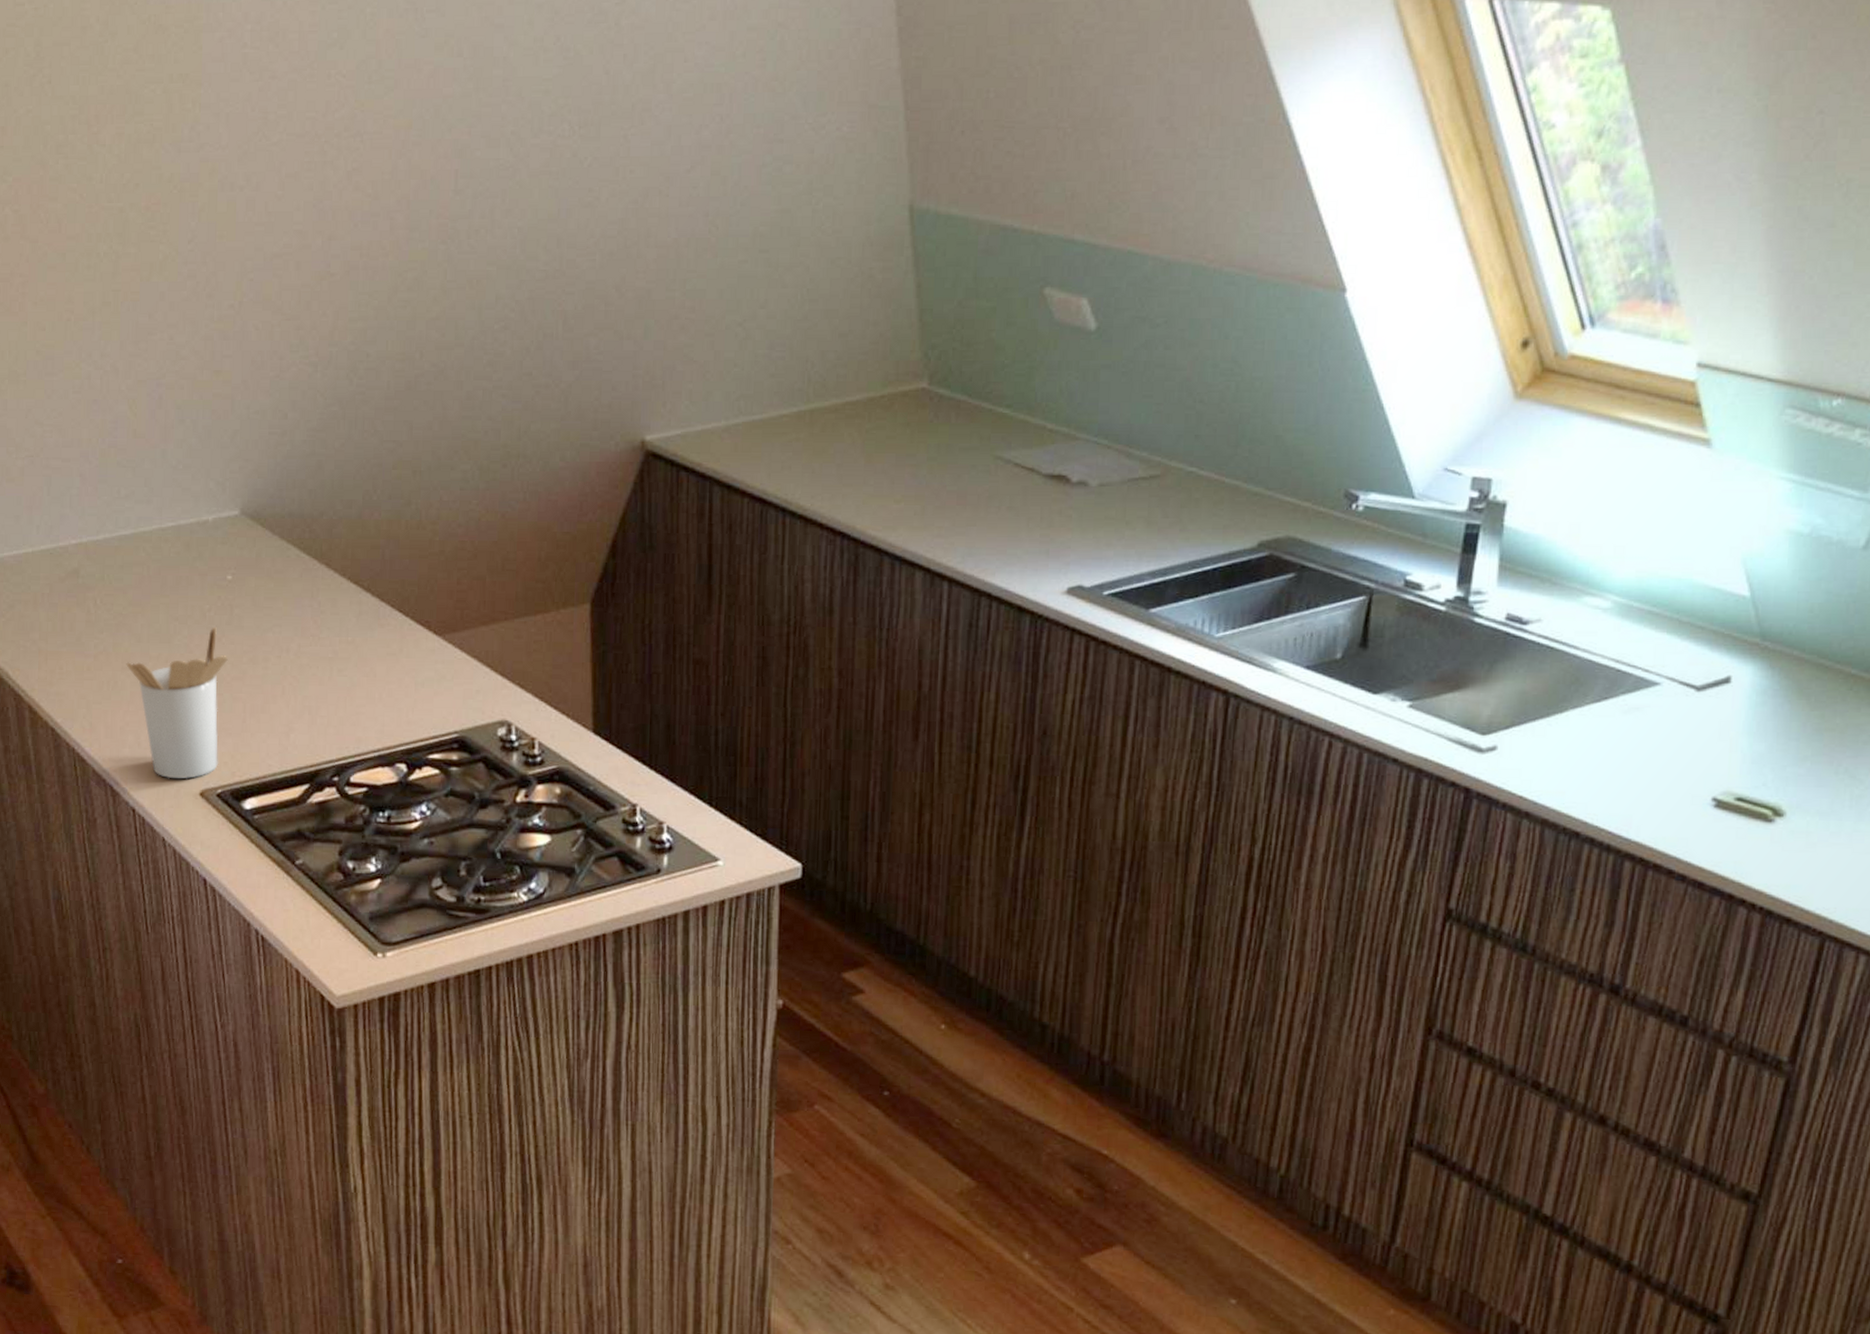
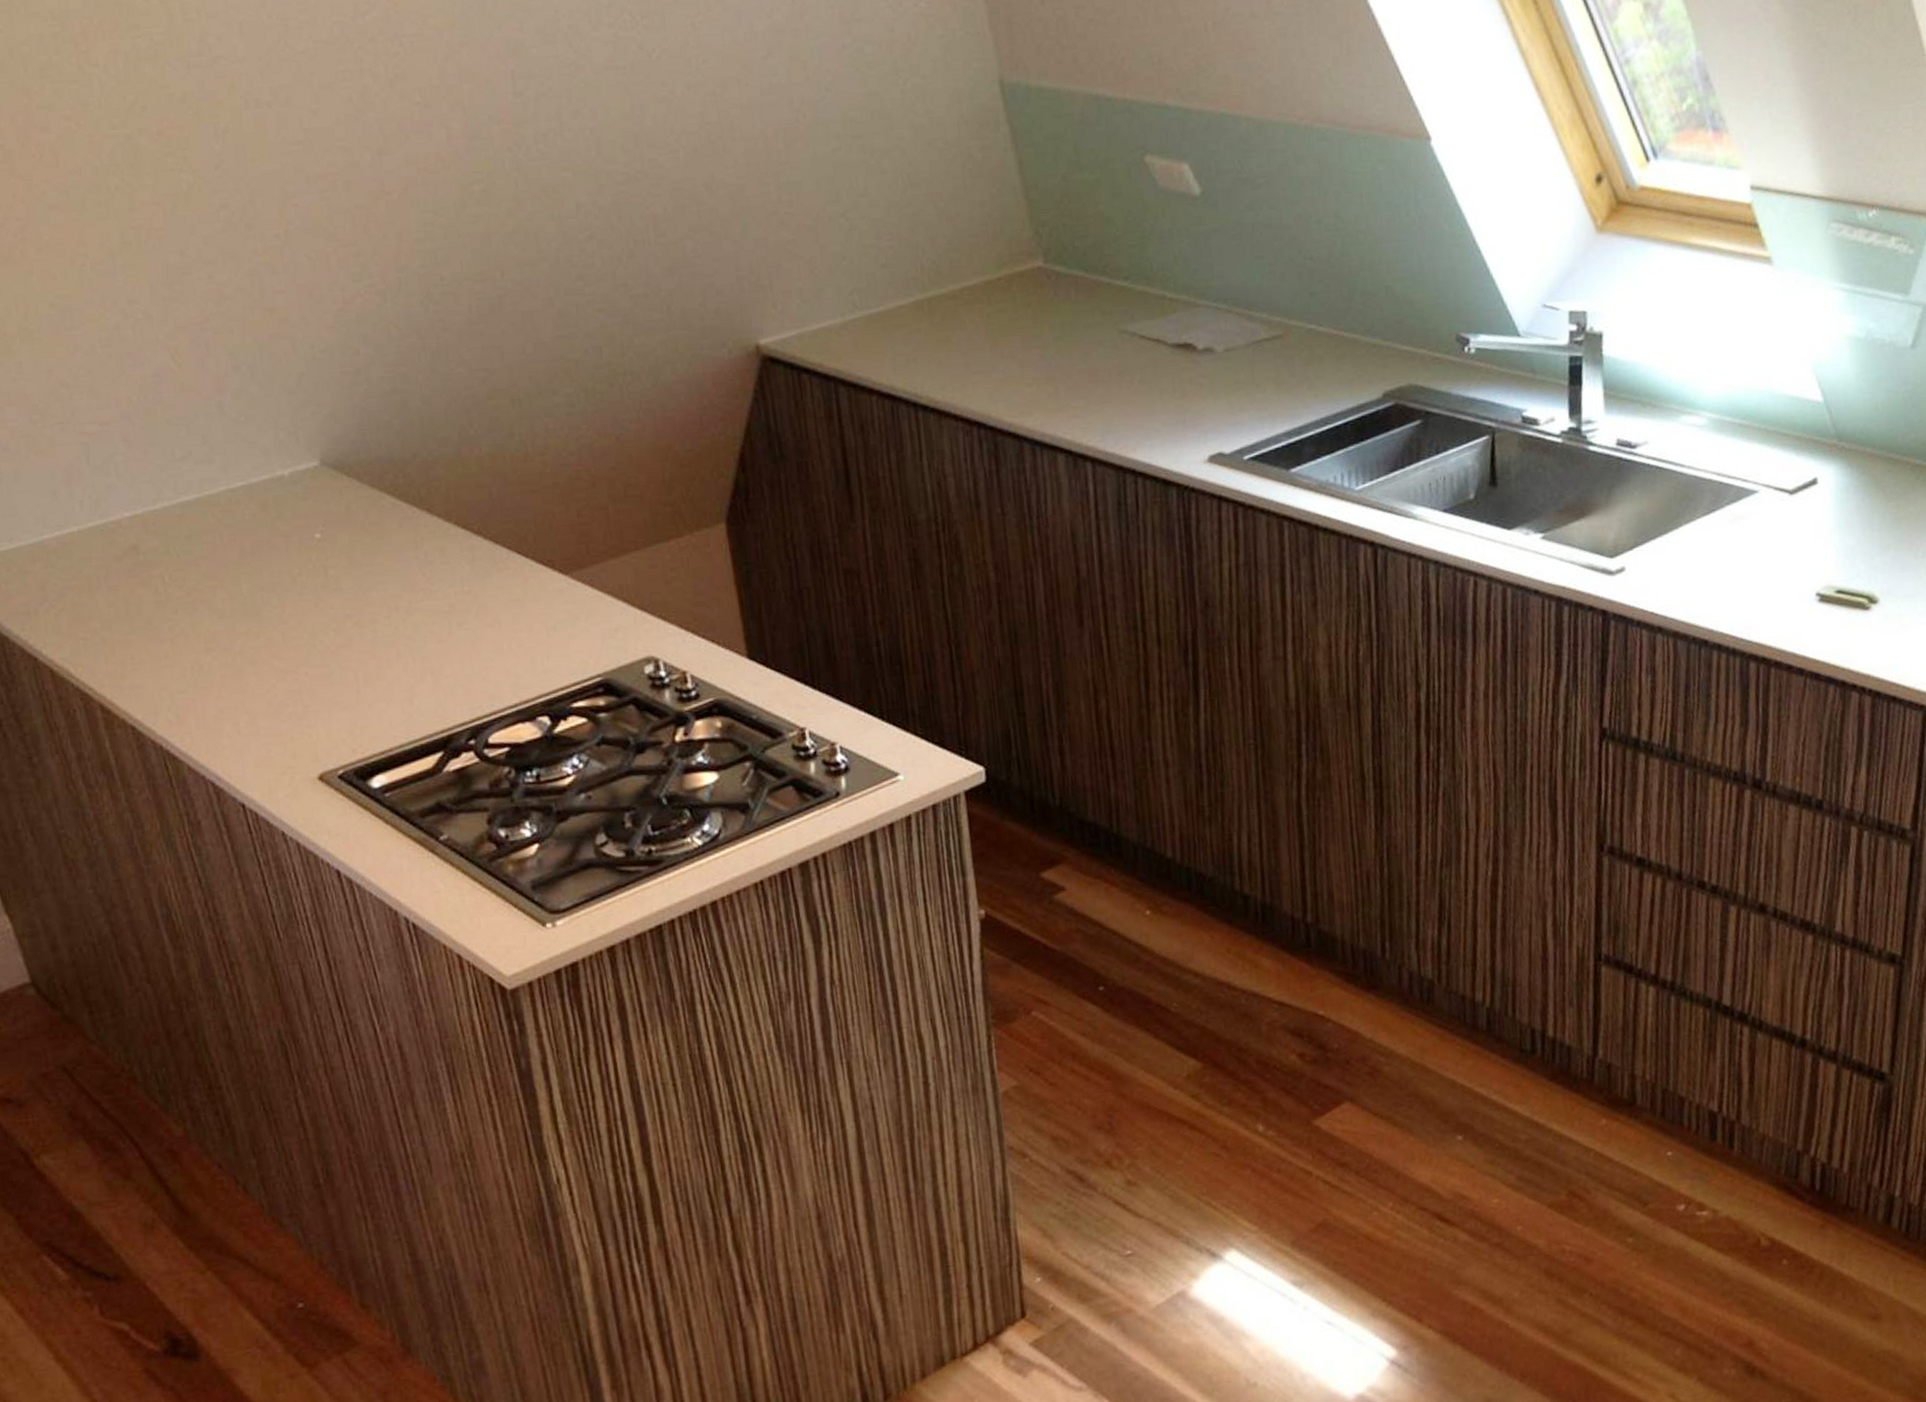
utensil holder: present [126,626,228,779] -> none [210,591,336,766]

